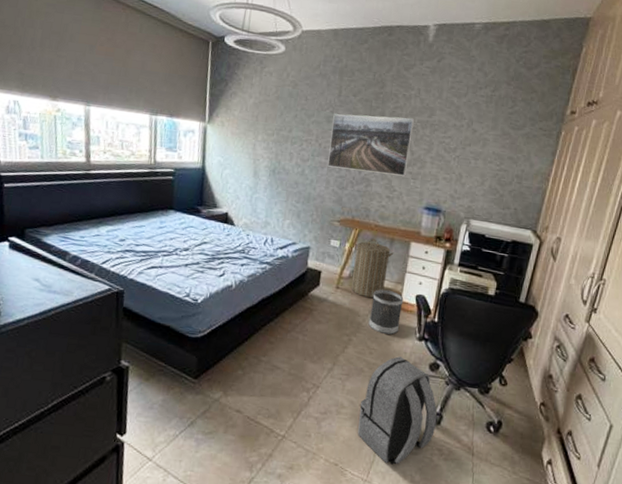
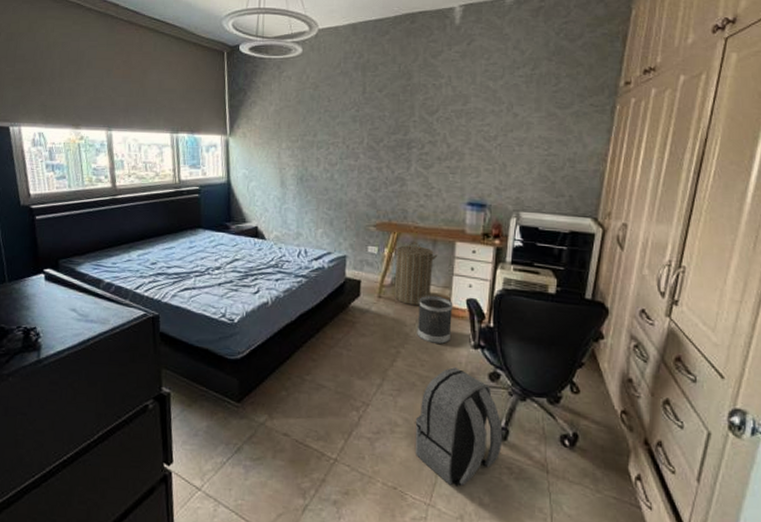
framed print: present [327,114,414,176] -> none [357,108,447,171]

